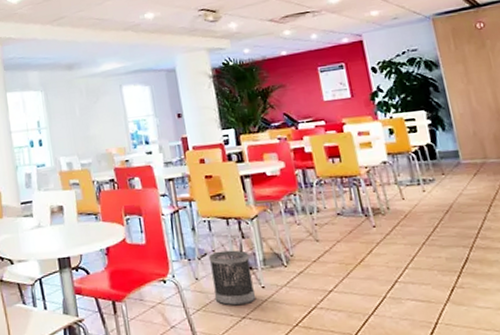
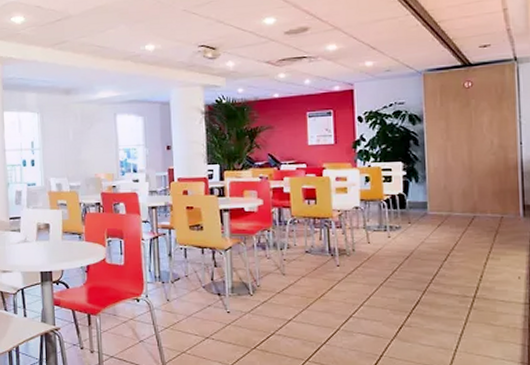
wastebasket: present [208,250,256,306] -> none [181,277,221,327]

